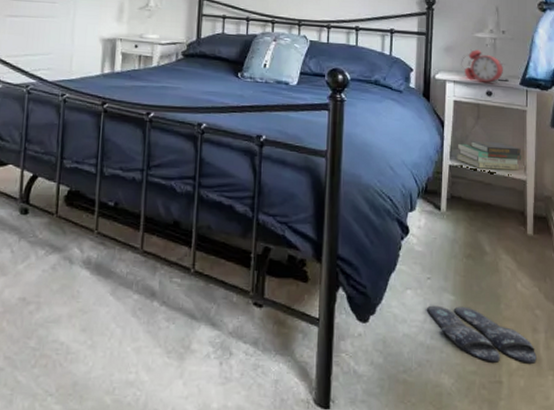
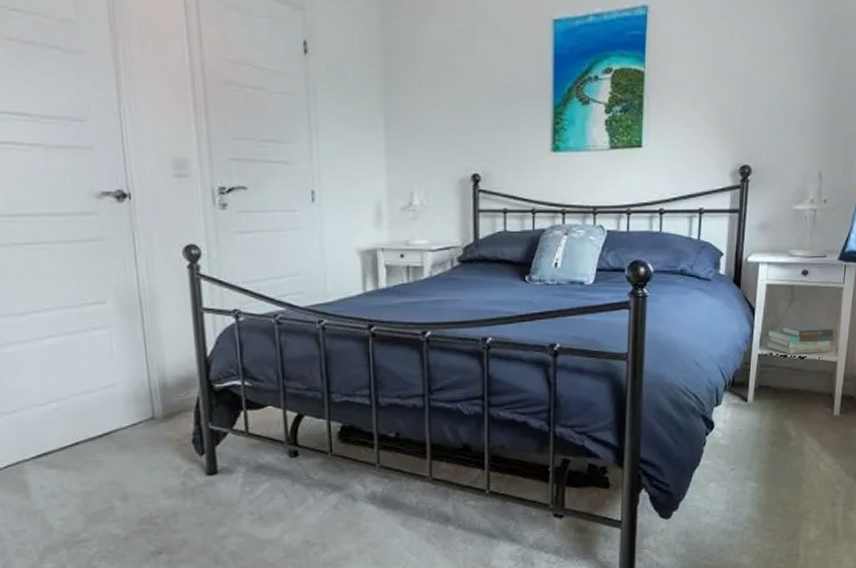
slippers: present [427,305,537,364] -> none [730,491,834,539]
alarm clock: present [460,49,508,85] -> none [775,224,827,262]

